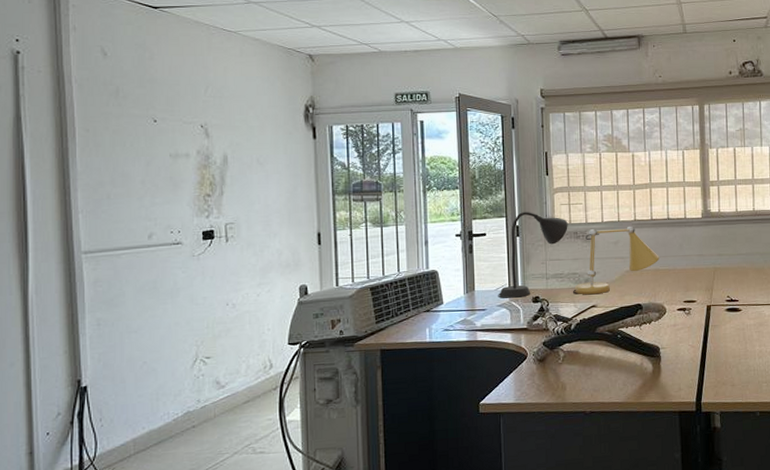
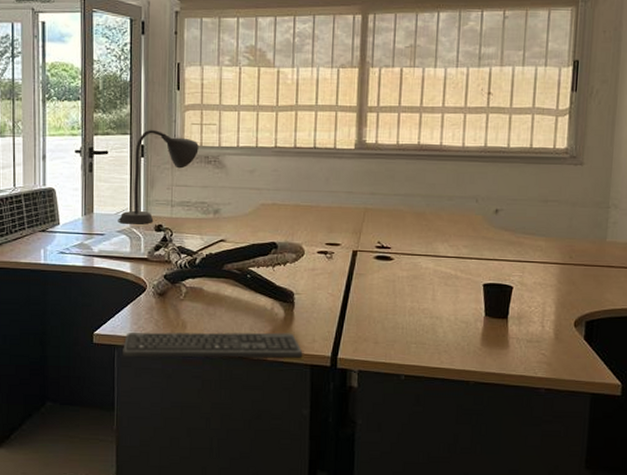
computer keyboard: none [508,384,671,423] -> present [123,332,303,358]
table lamp: present [573,227,659,295] -> none [200,154,301,228]

